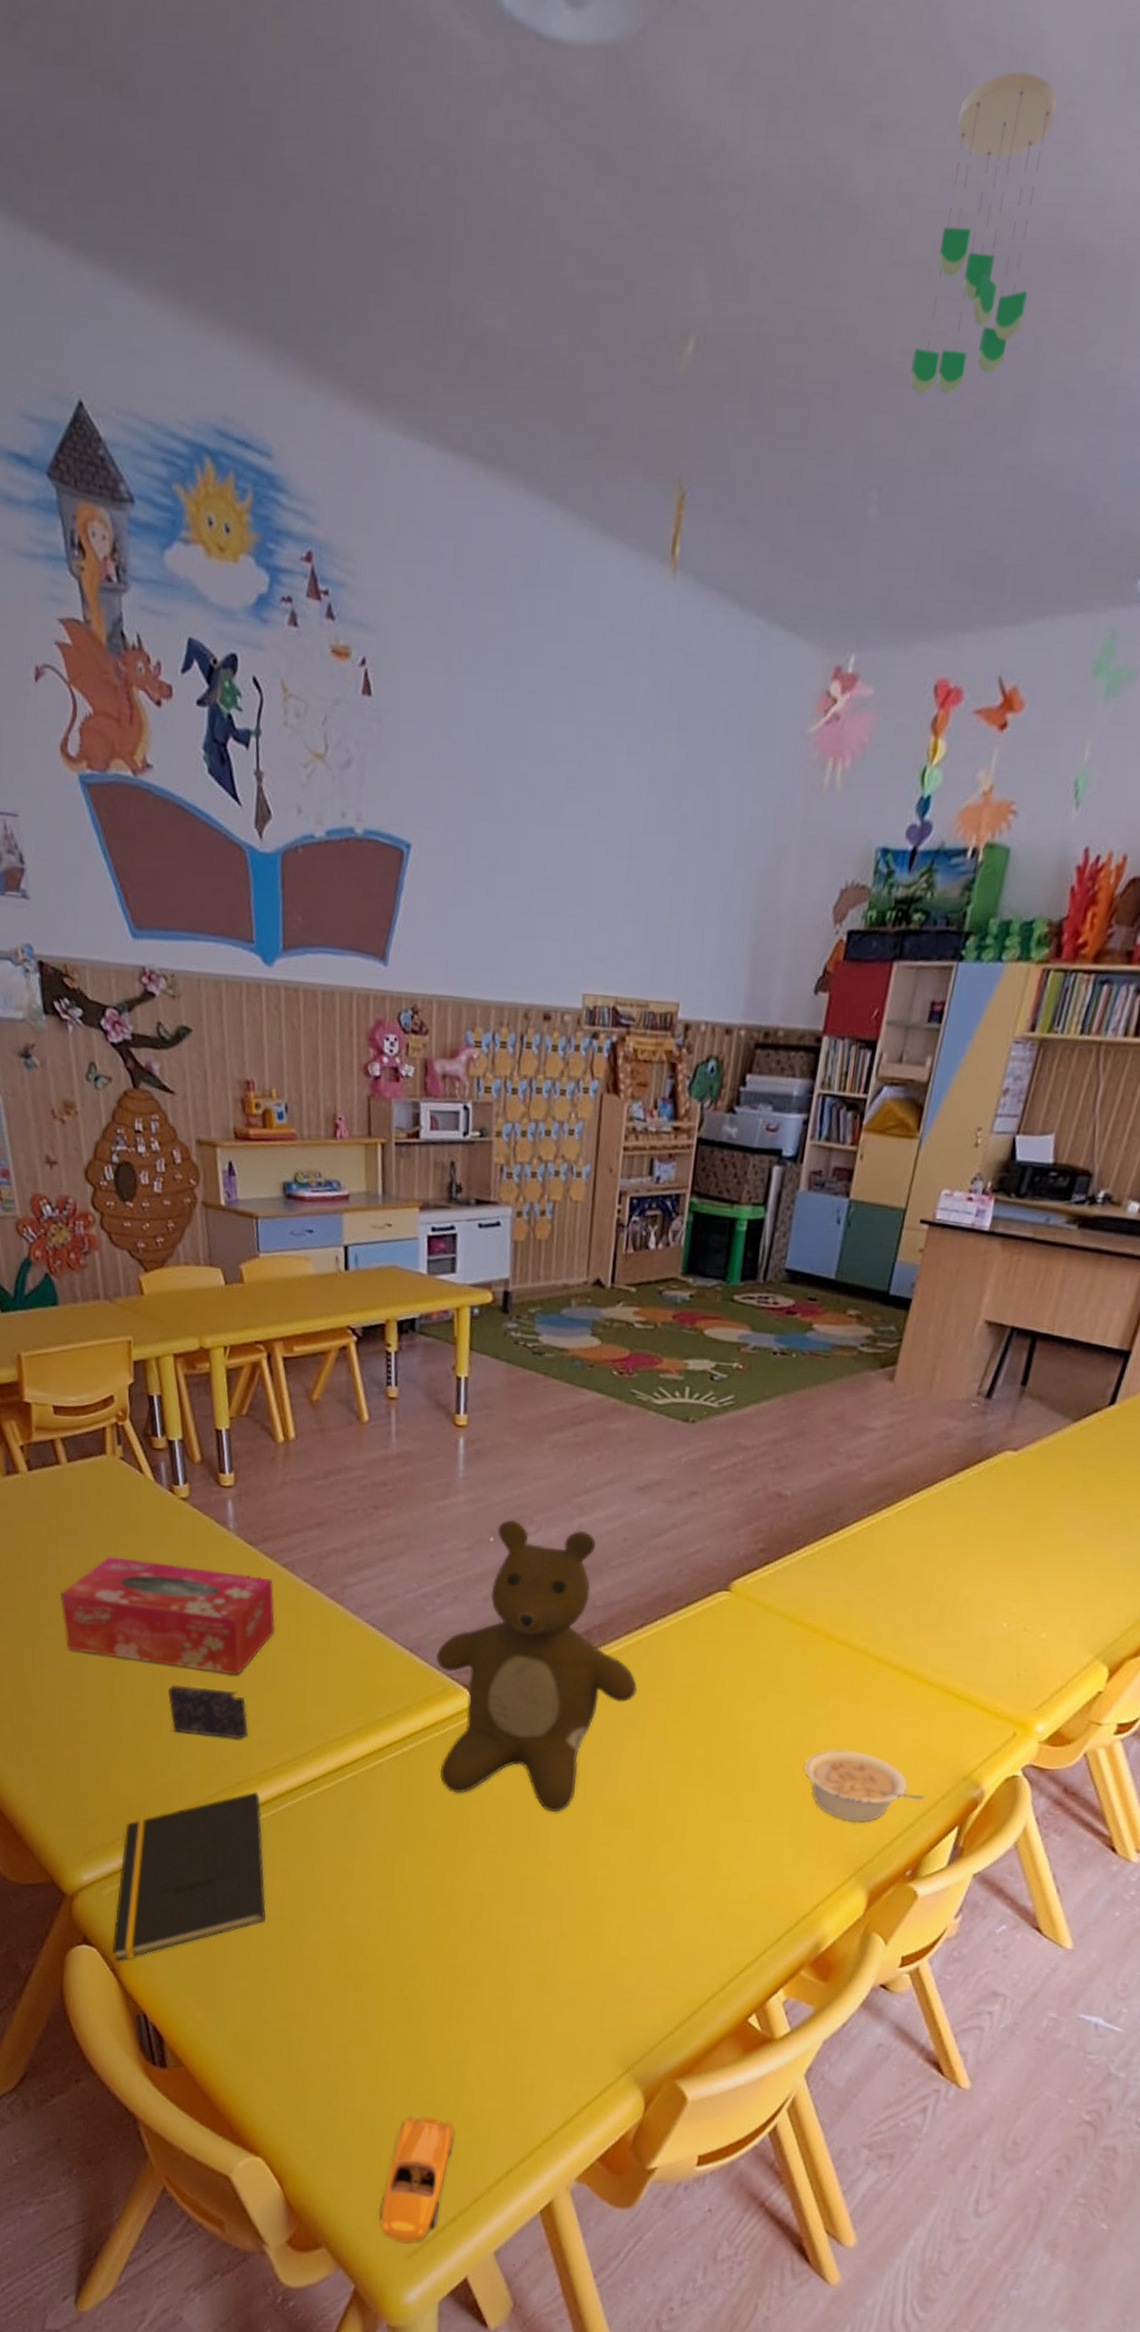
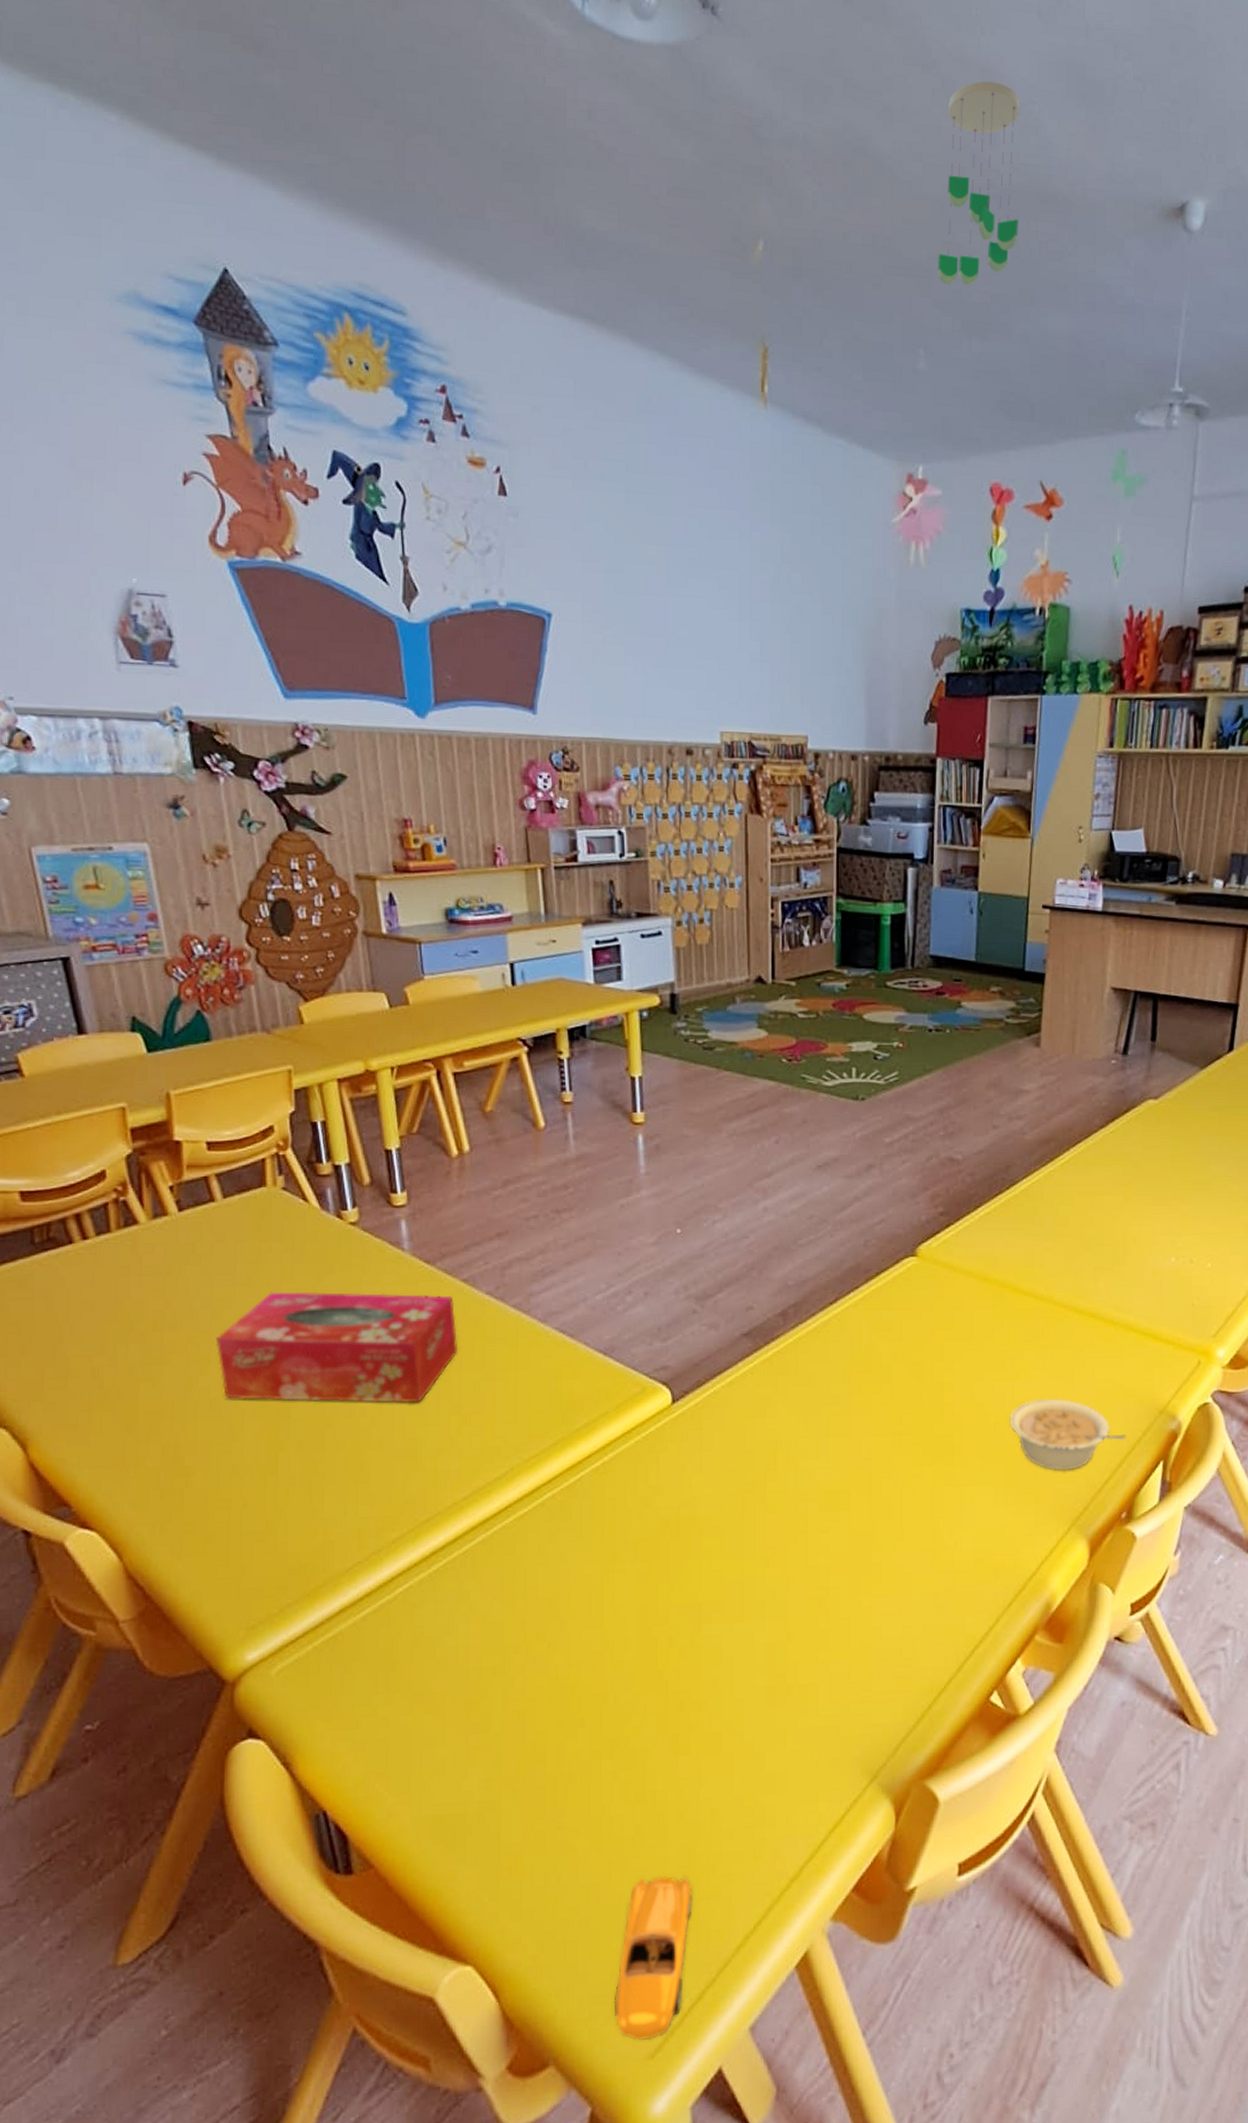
notepad: present [111,1792,267,1961] -> none [283,1529,464,1751]
crayon box: present [167,1684,248,1739] -> none [341,1420,433,1474]
teddy bear: present [435,1519,637,1812] -> none [630,1209,838,1504]

